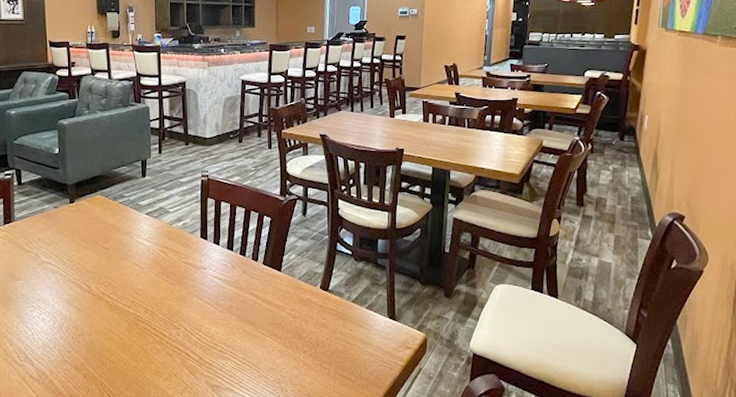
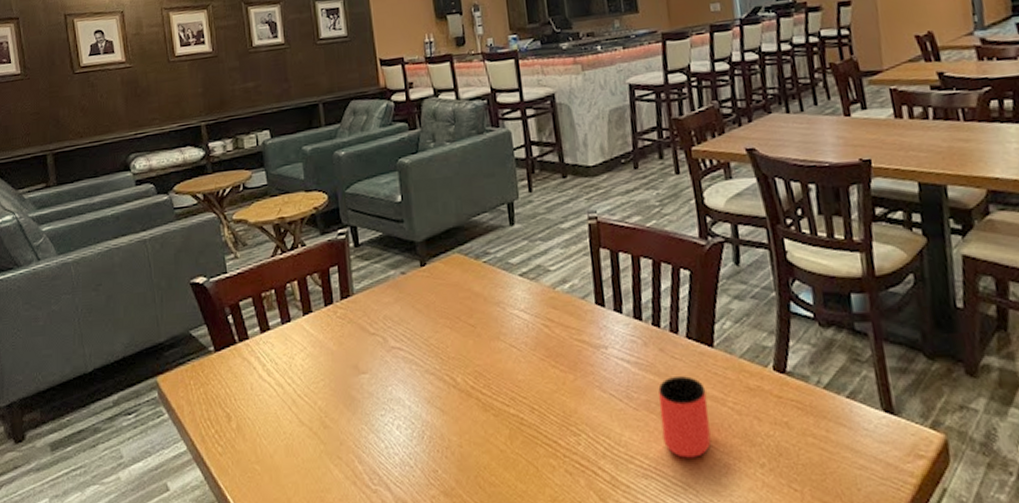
cup: none [238,291,273,346] -> present [658,376,711,458]

